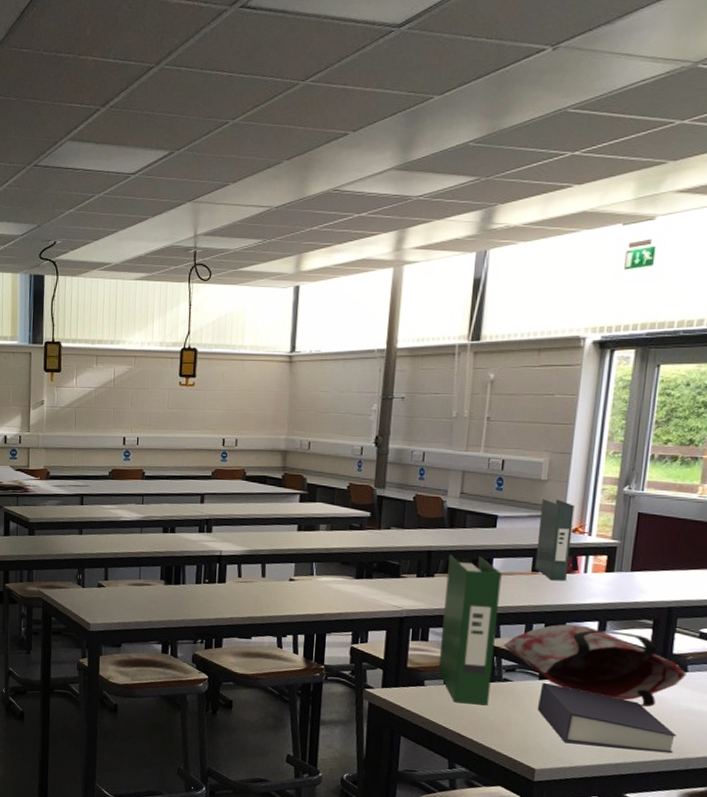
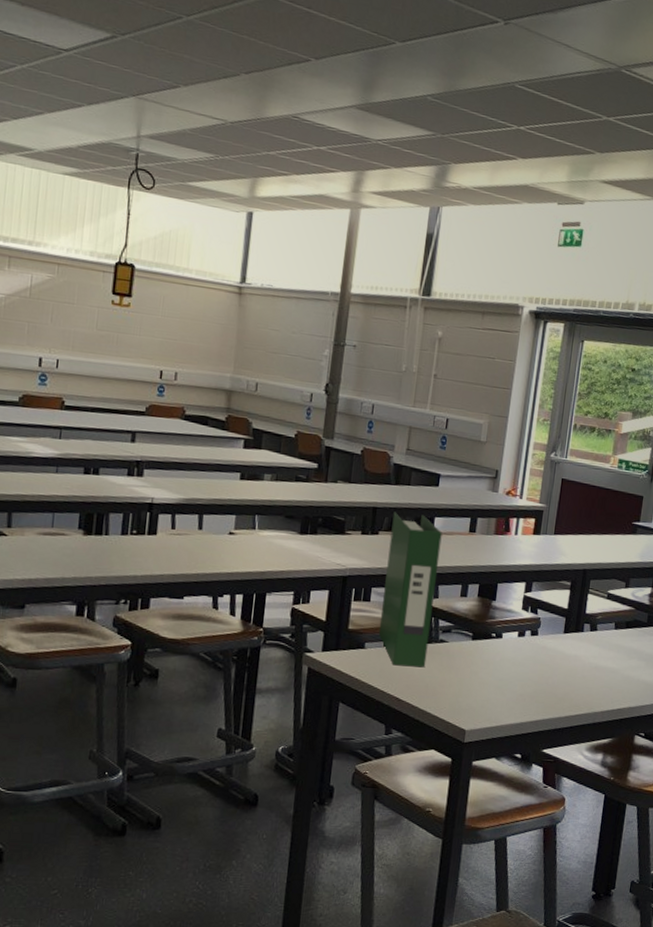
bag: present [504,624,687,708] -> none [441,584,596,665]
binder: present [534,499,575,582] -> none [472,460,509,543]
book: present [537,683,677,754] -> none [469,644,587,709]

